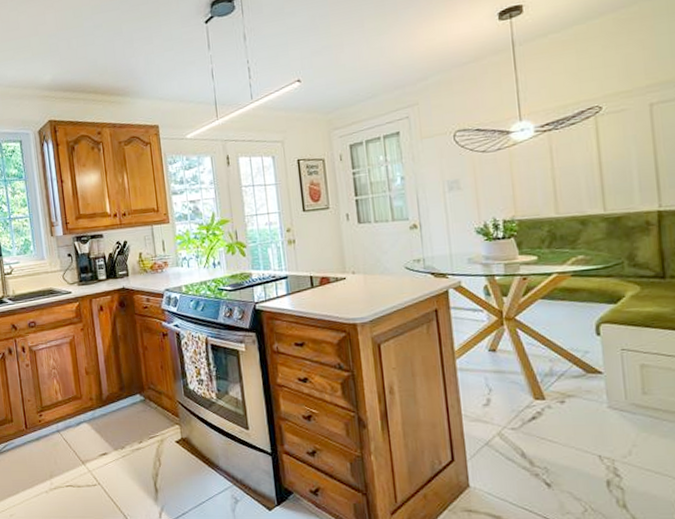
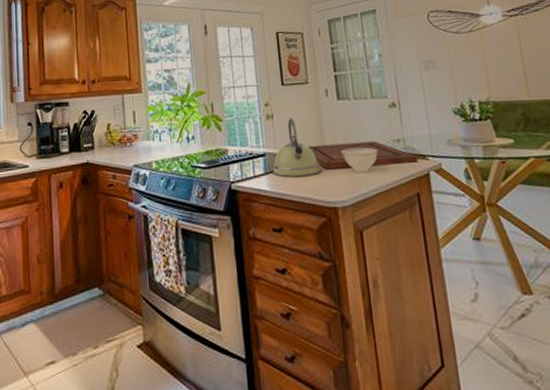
kettle: none [294,242,341,297] -> present [272,117,321,178]
cutting board: none [328,261,438,290] -> present [307,141,419,170]
bowl: none [360,268,398,292] -> present [340,147,379,173]

